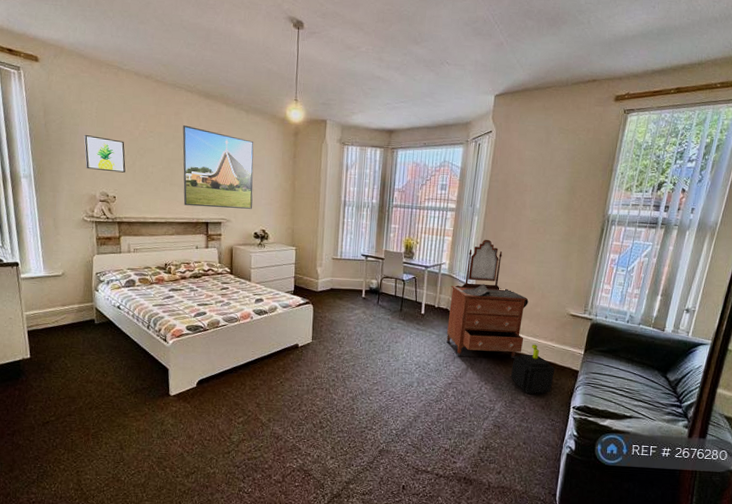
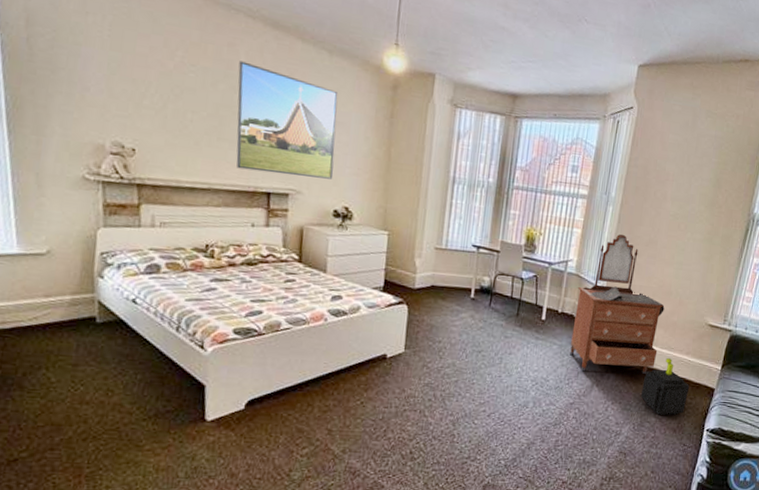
wall art: present [83,135,126,173] -> none [88,60,153,118]

